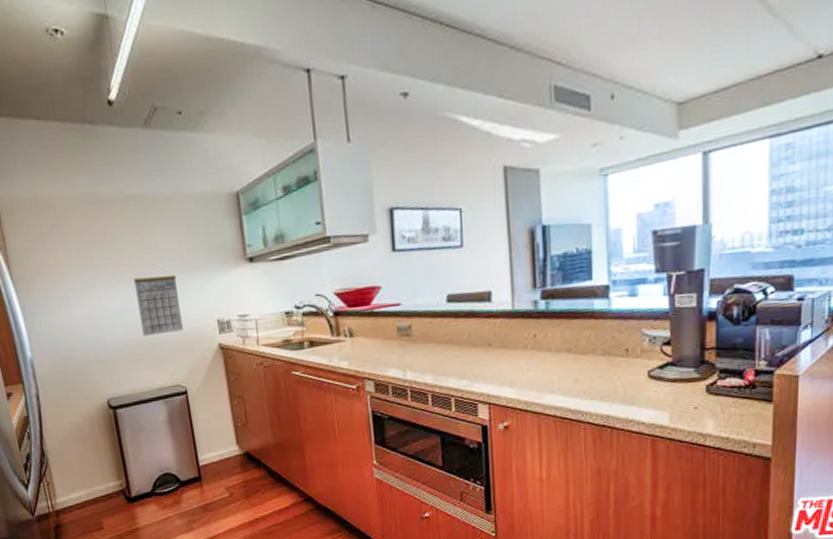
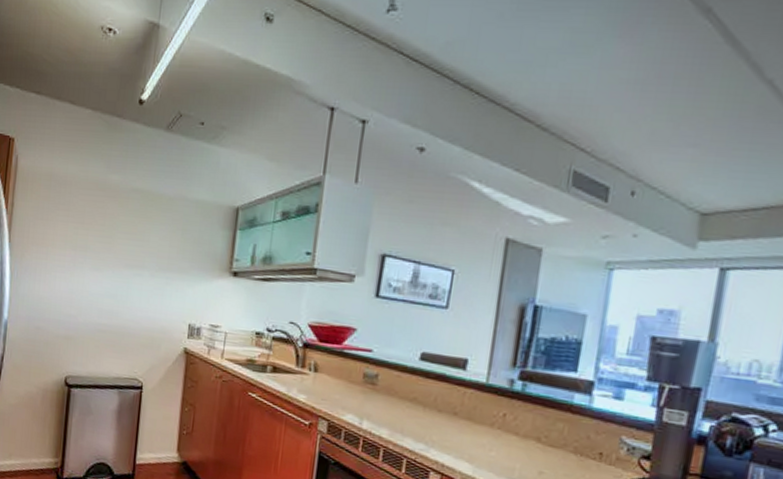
calendar: present [134,274,183,336] -> none [115,267,161,327]

